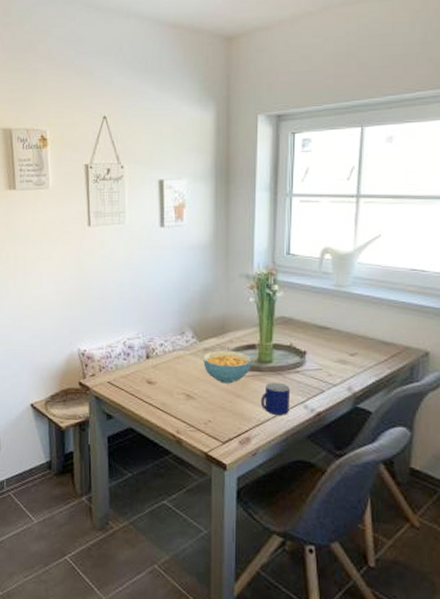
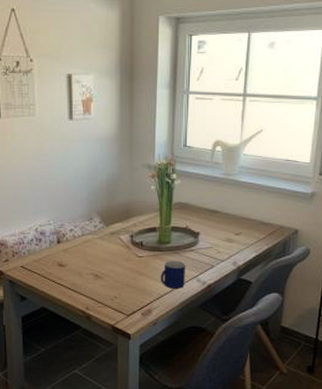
cereal bowl: present [203,350,252,384] -> none [110,233,153,263]

